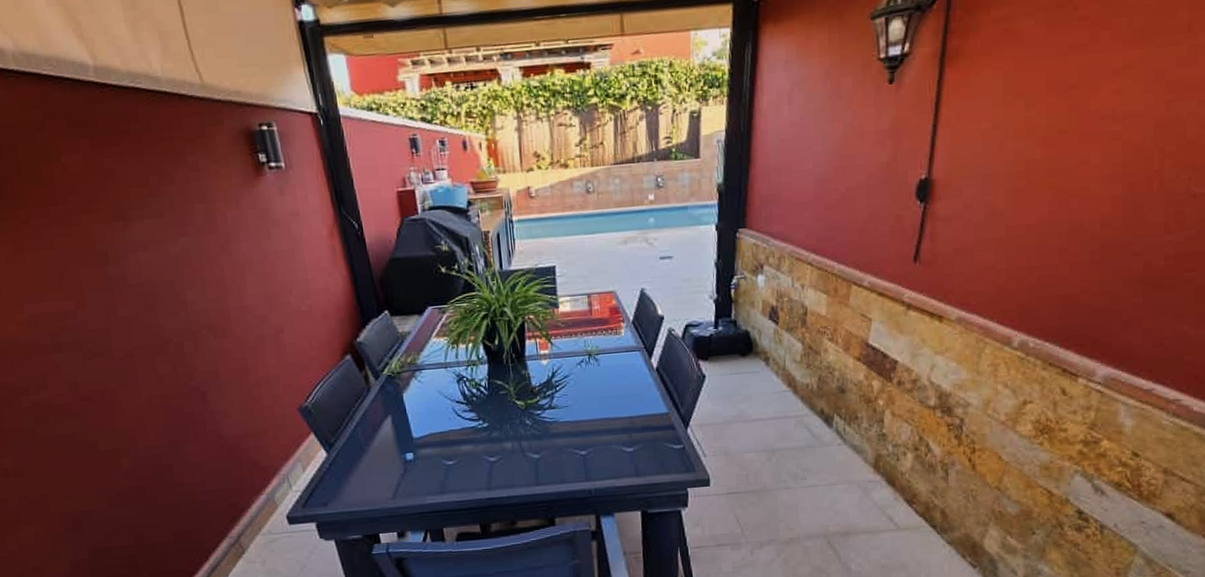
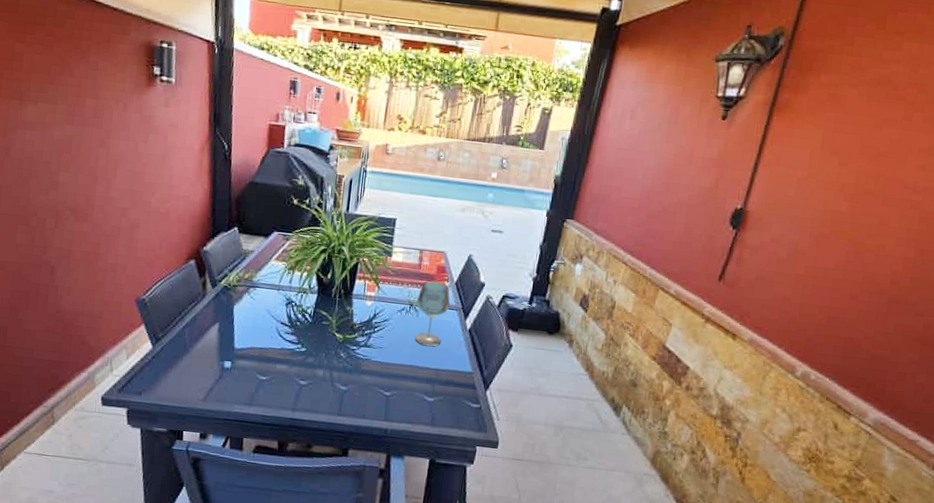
wine glass: none [594,325,632,396] -> present [414,281,451,347]

